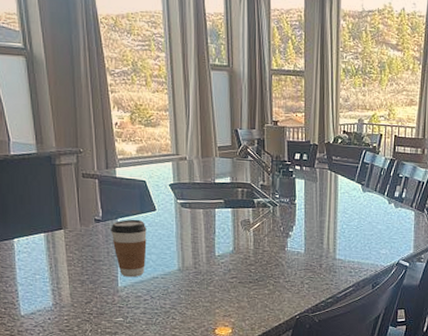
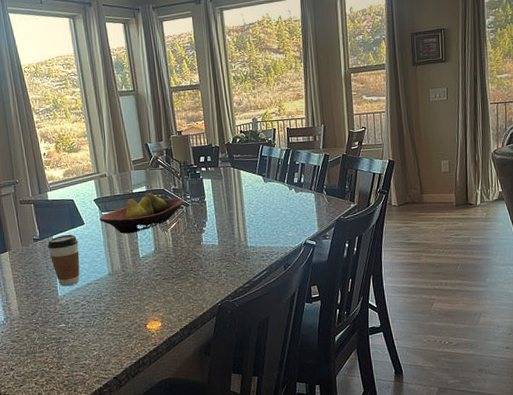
fruit bowl: none [174,185,272,228] -> present [99,193,184,234]

